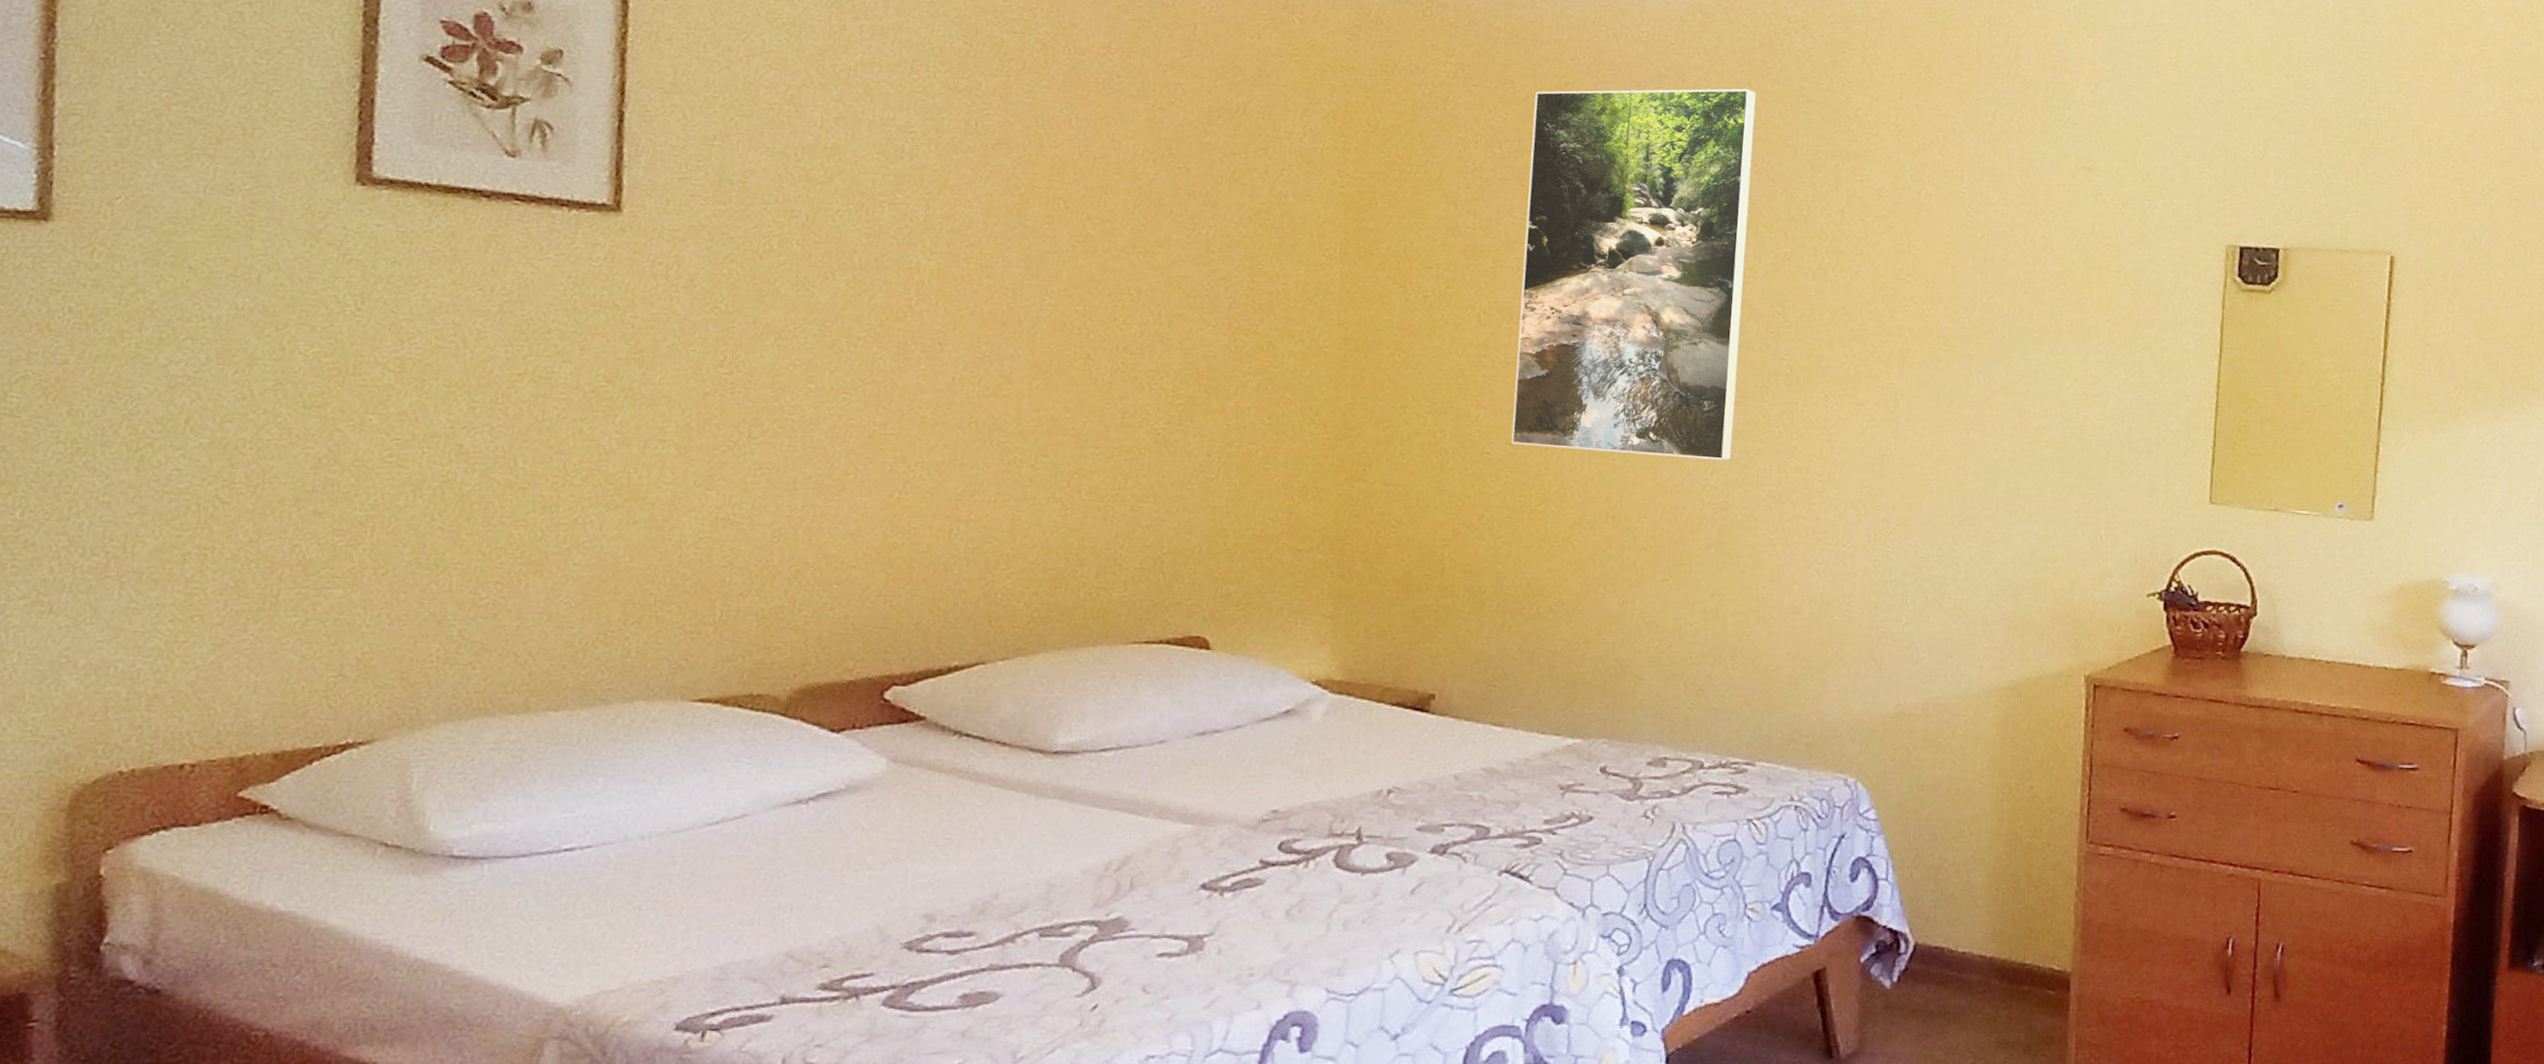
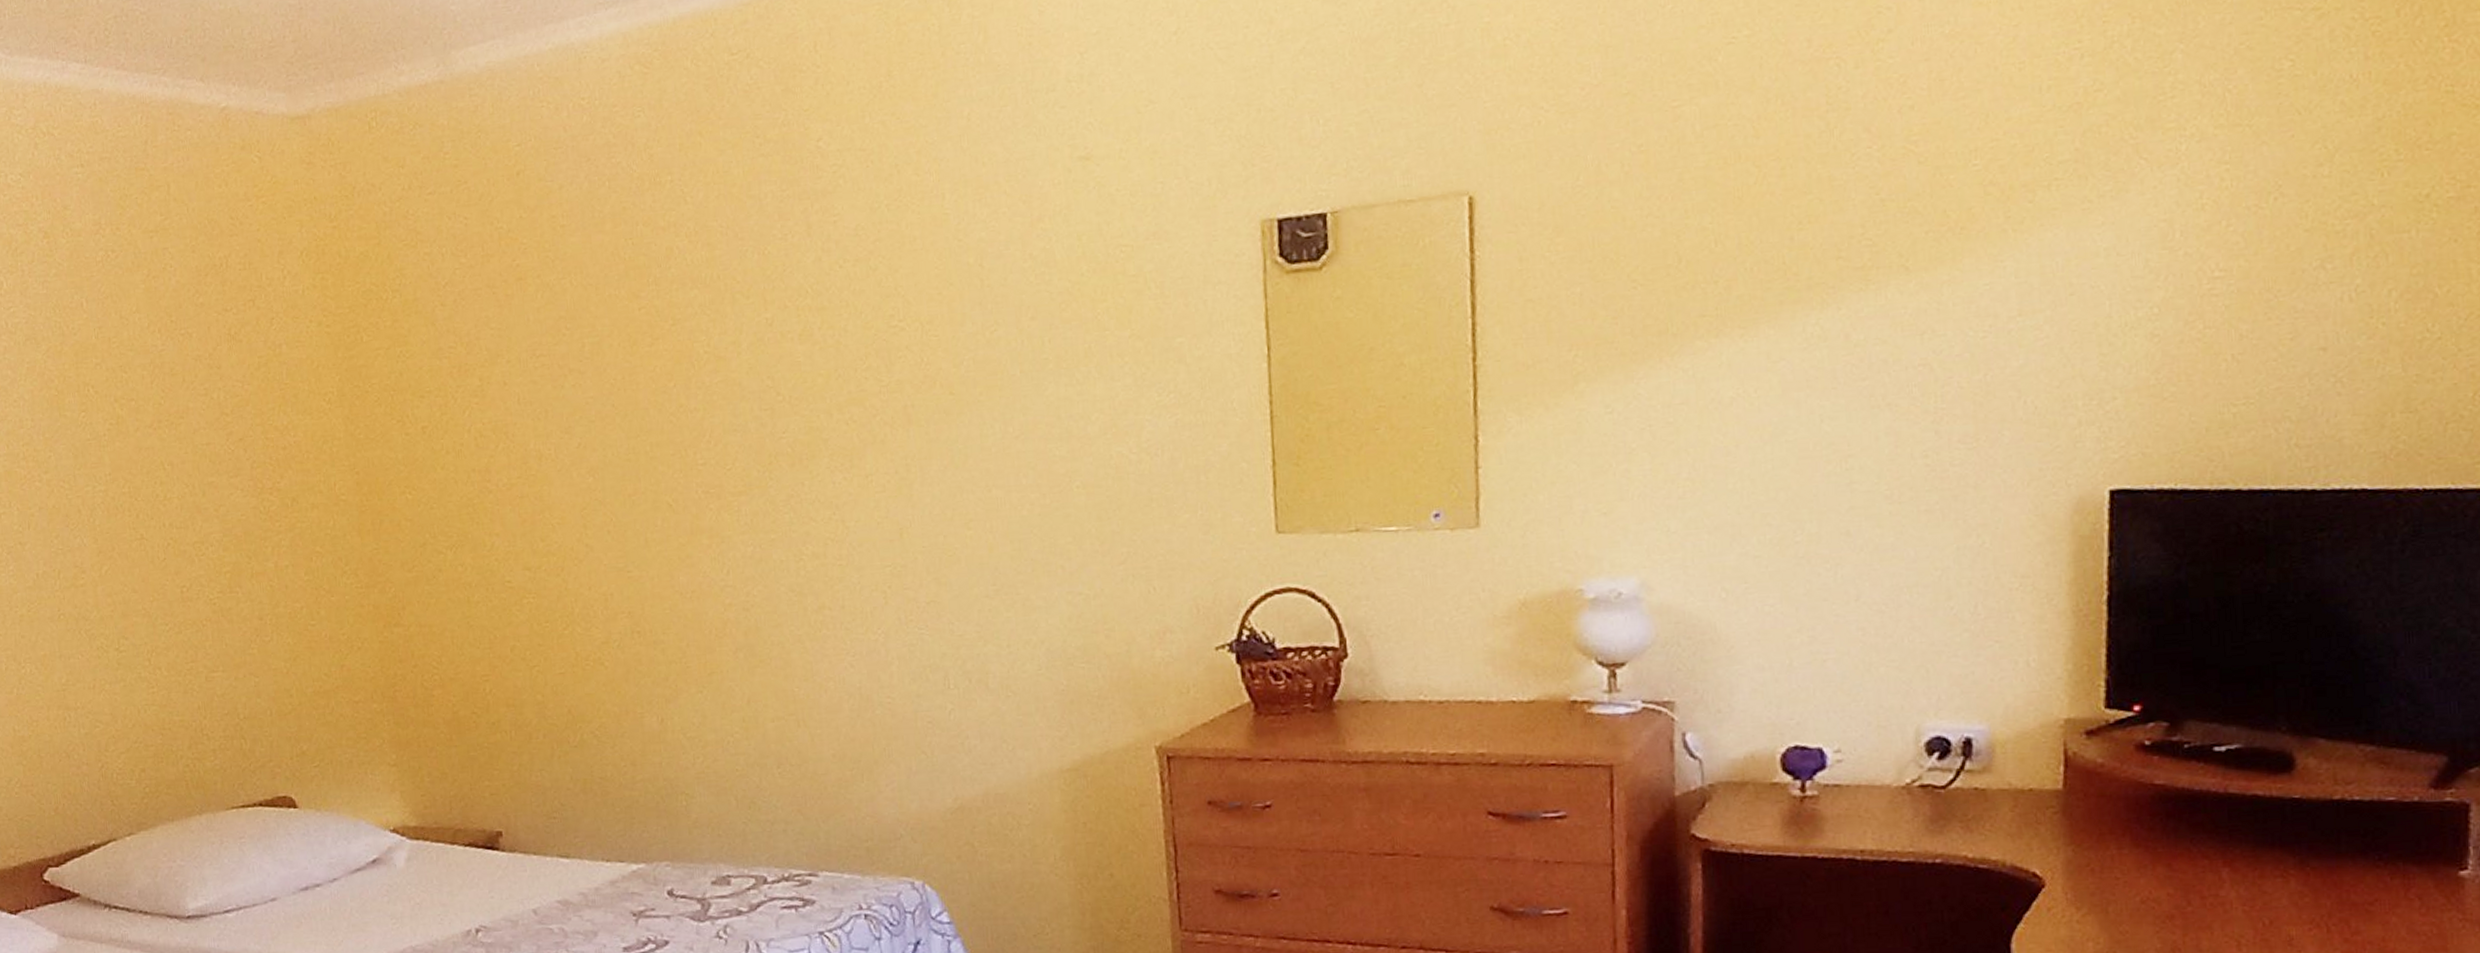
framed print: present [1511,88,1757,460] -> none [490,140,746,569]

